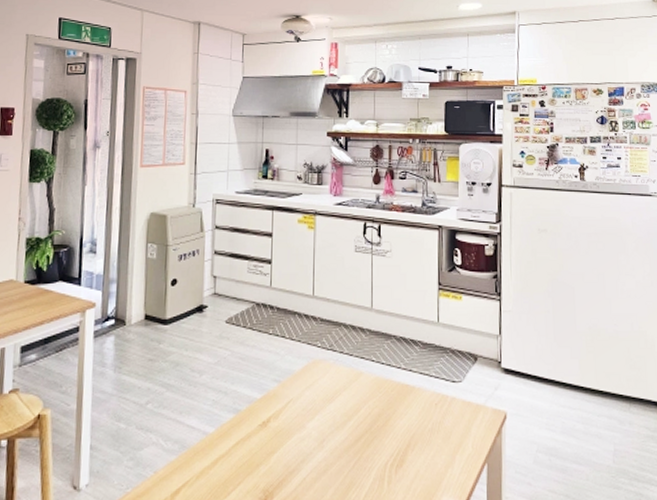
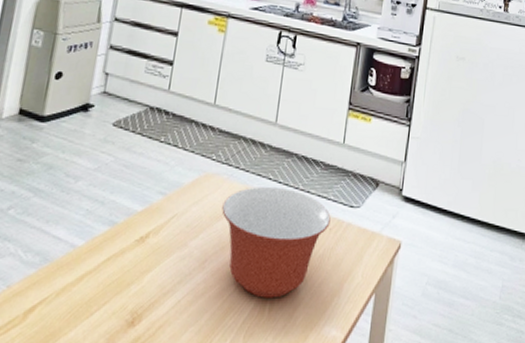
mixing bowl: none [332,367,435,472] -> present [222,186,331,298]

